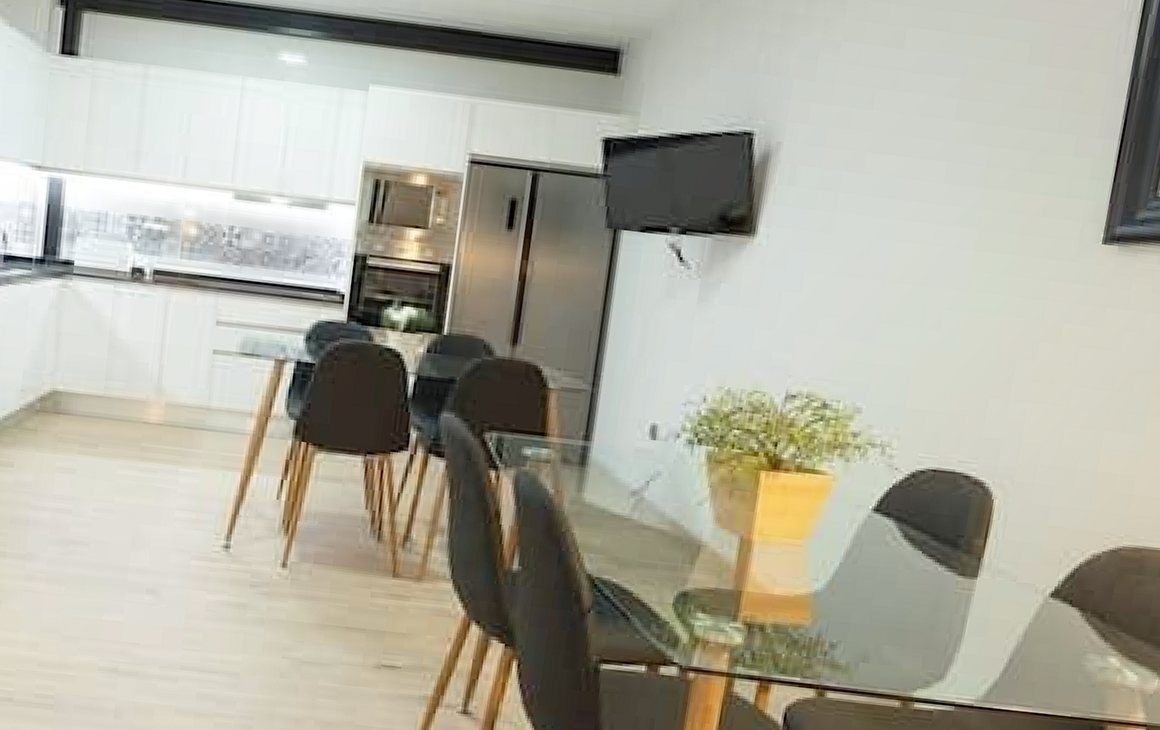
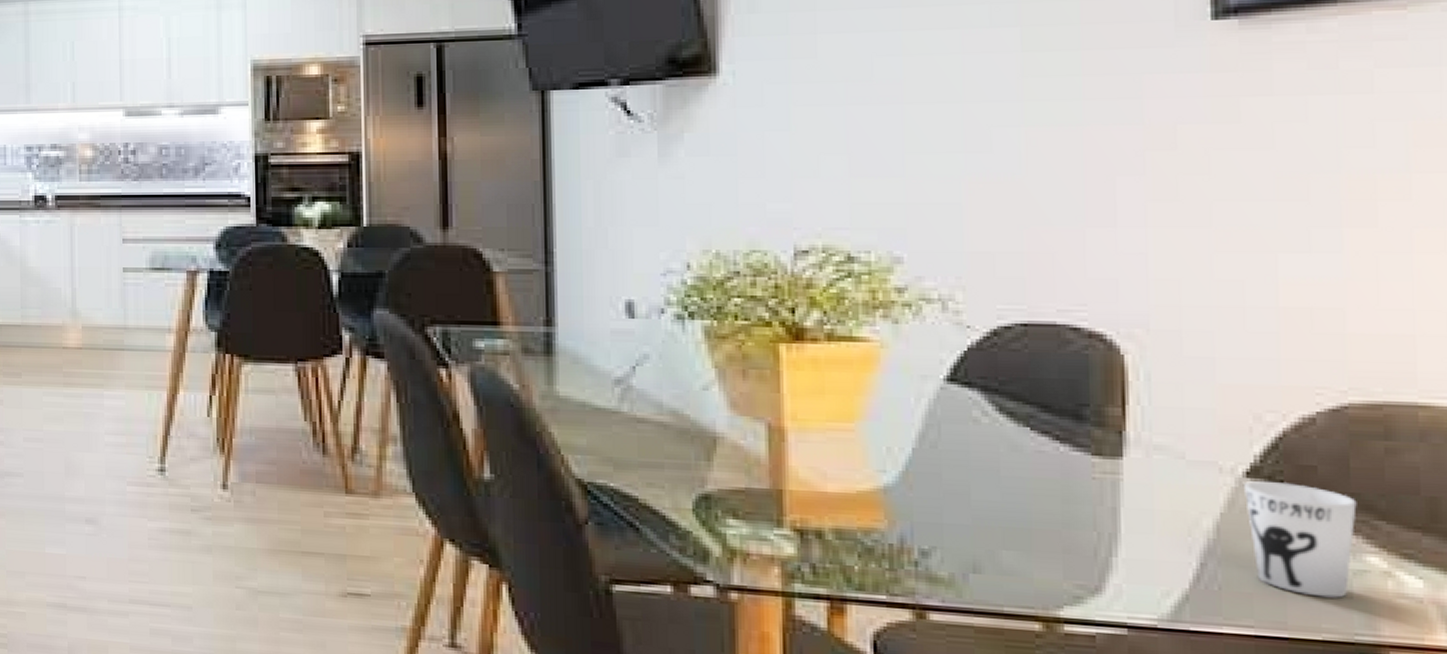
cup: none [1042,600,1112,687] -> present [1244,481,1357,598]

